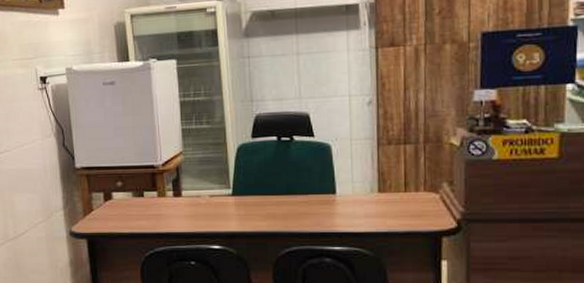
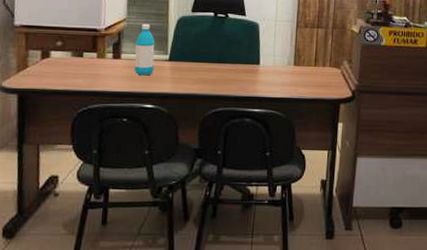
water bottle: none [194,155,218,214] -> present [134,23,155,76]

